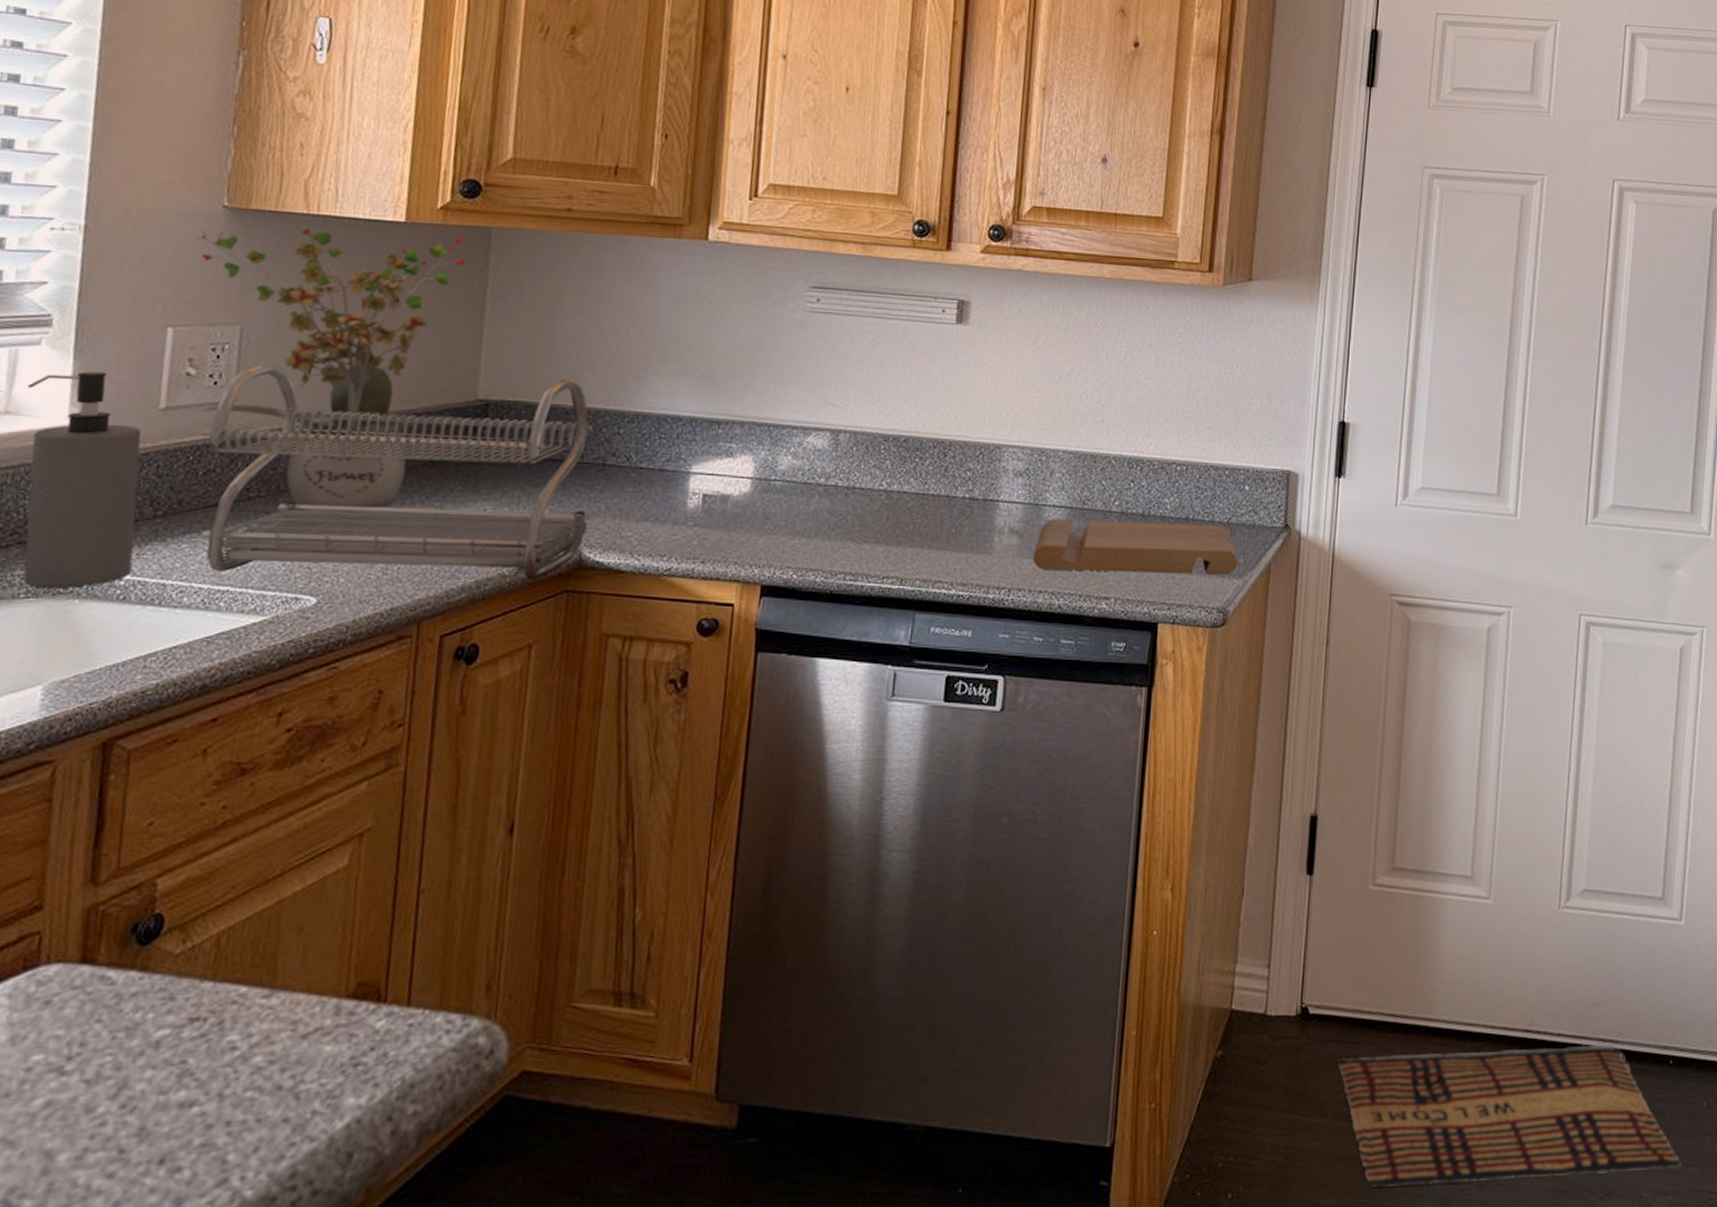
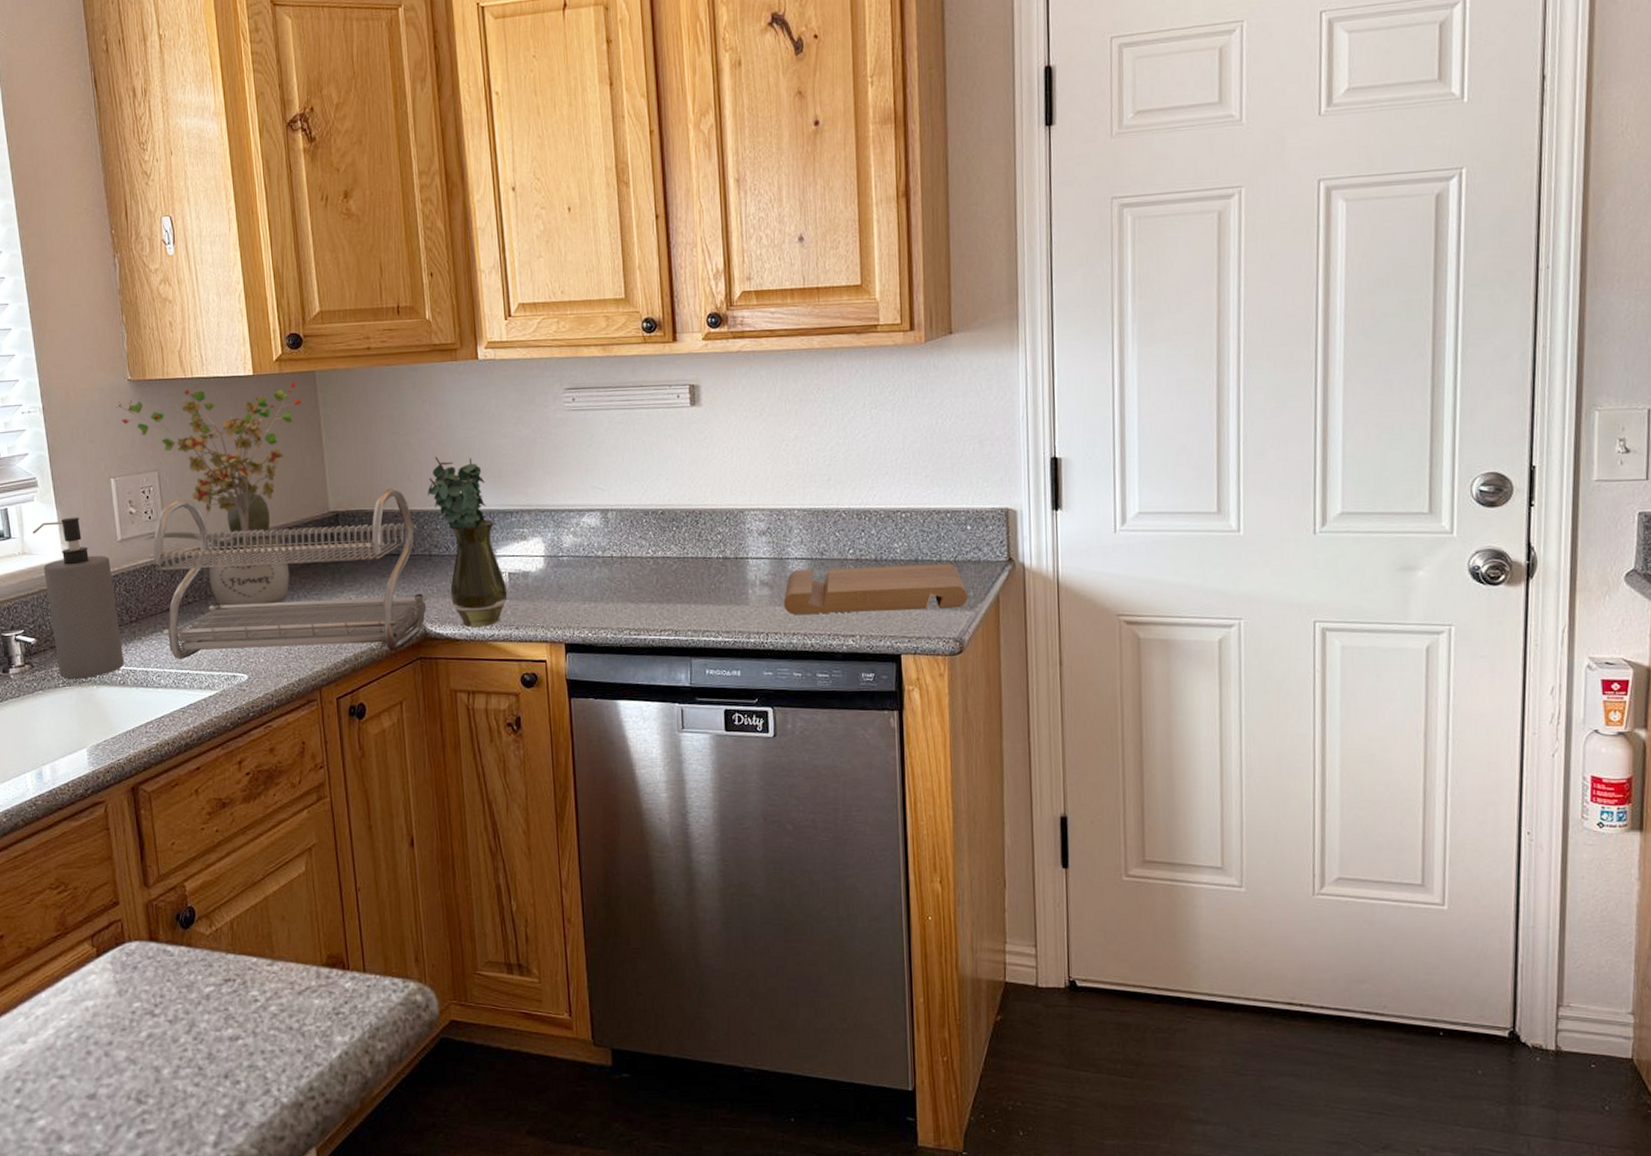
vase: none [614,347,698,557] -> present [427,457,508,627]
doormat: present [1337,1044,1682,1187] -> none [1107,1017,1459,1132]

